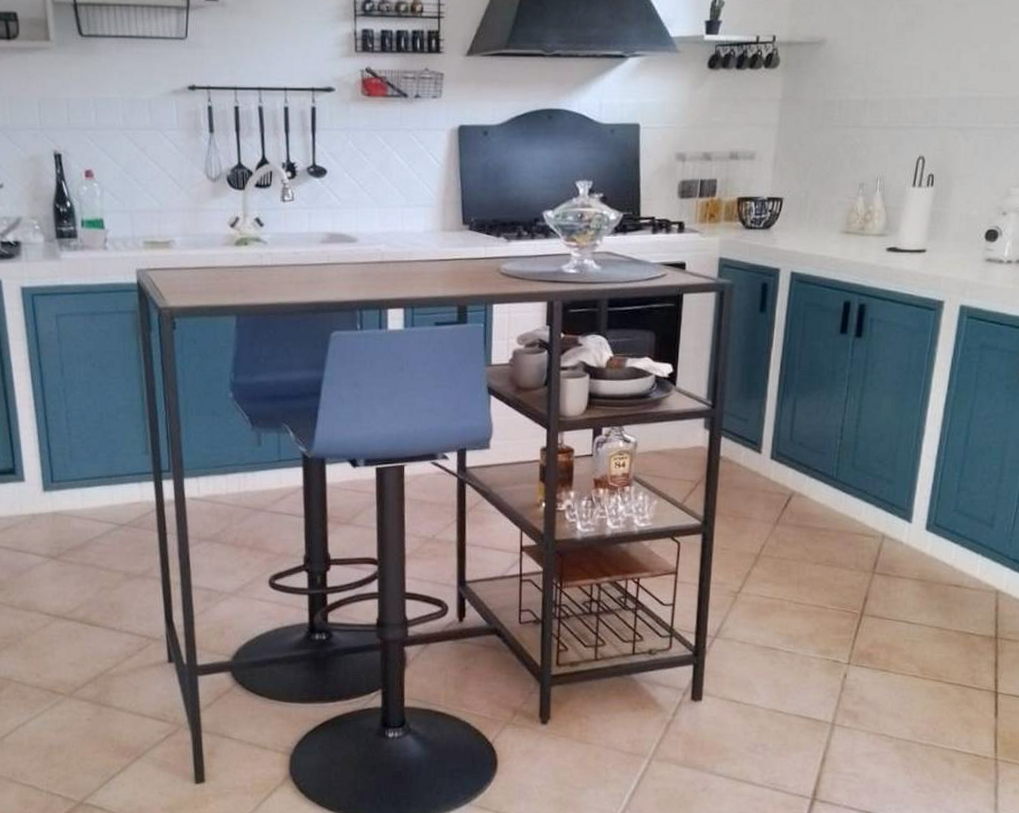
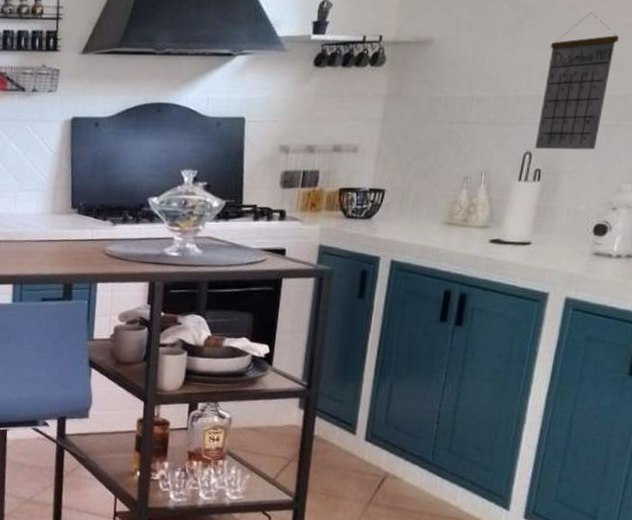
calendar: none [927,12,1005,154] -> present [534,13,619,150]

